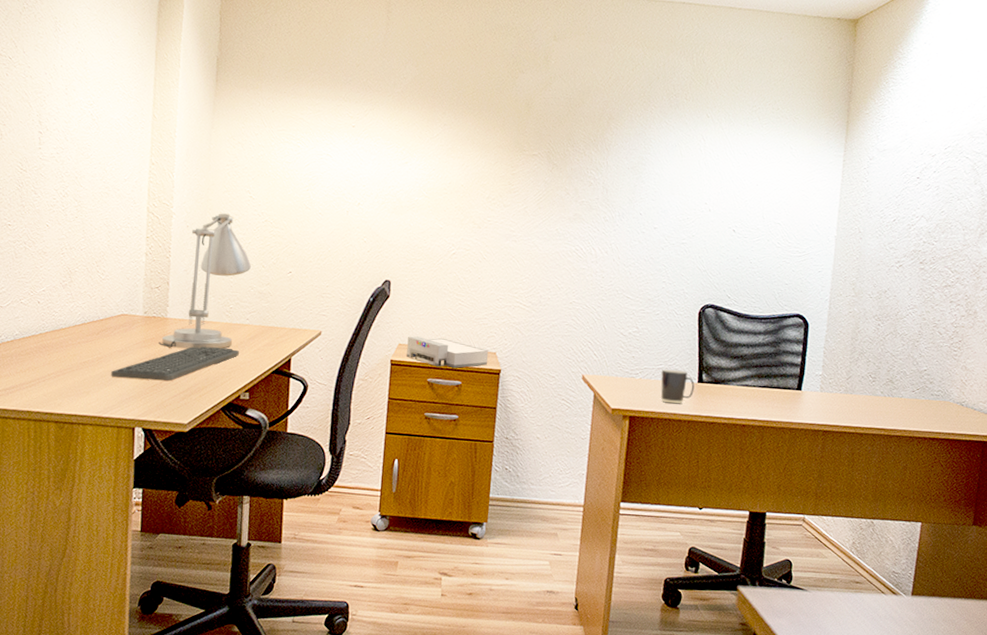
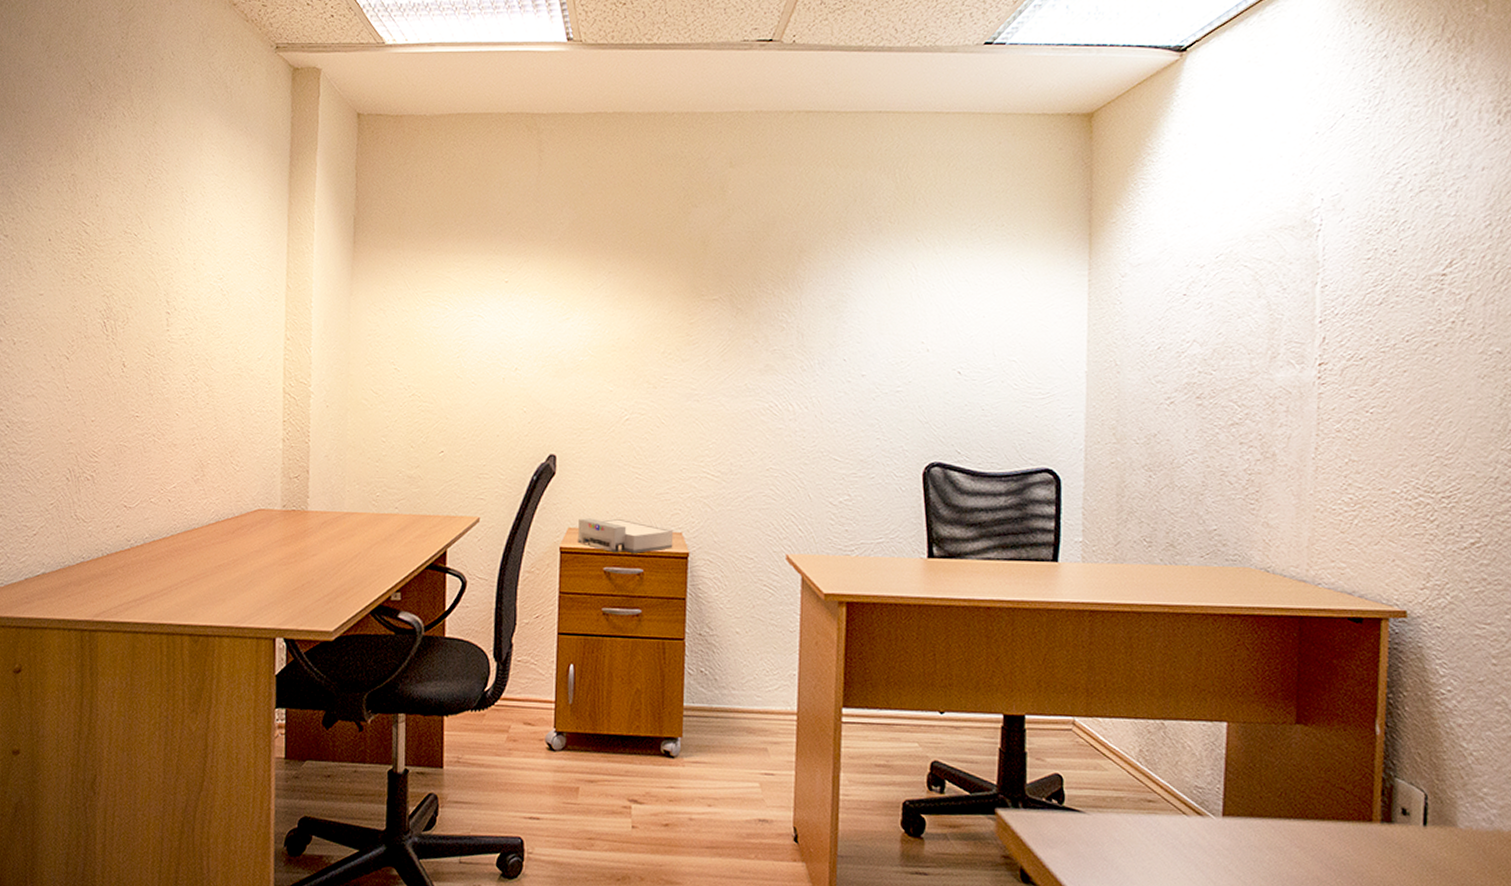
computer keyboard: present [111,346,239,382] -> none [248,541,388,584]
desk lamp: present [159,213,251,349] -> none [299,389,398,545]
mug: present [660,369,695,404] -> none [882,543,924,585]

